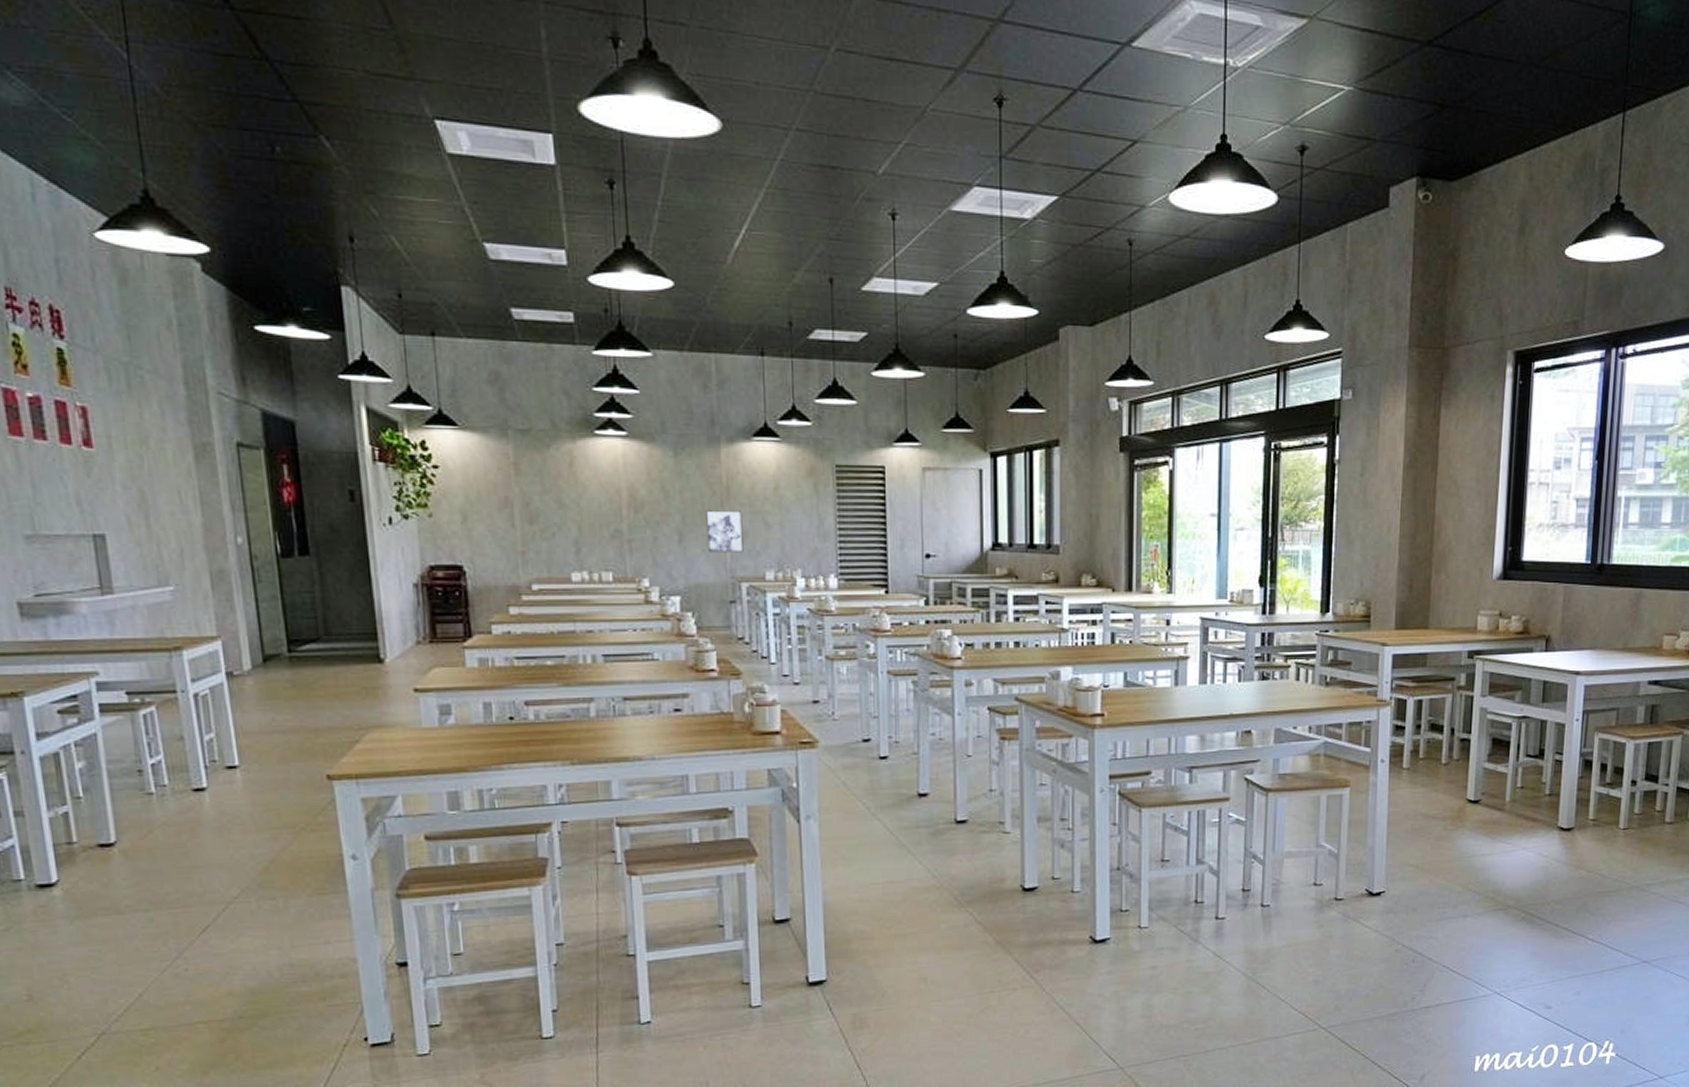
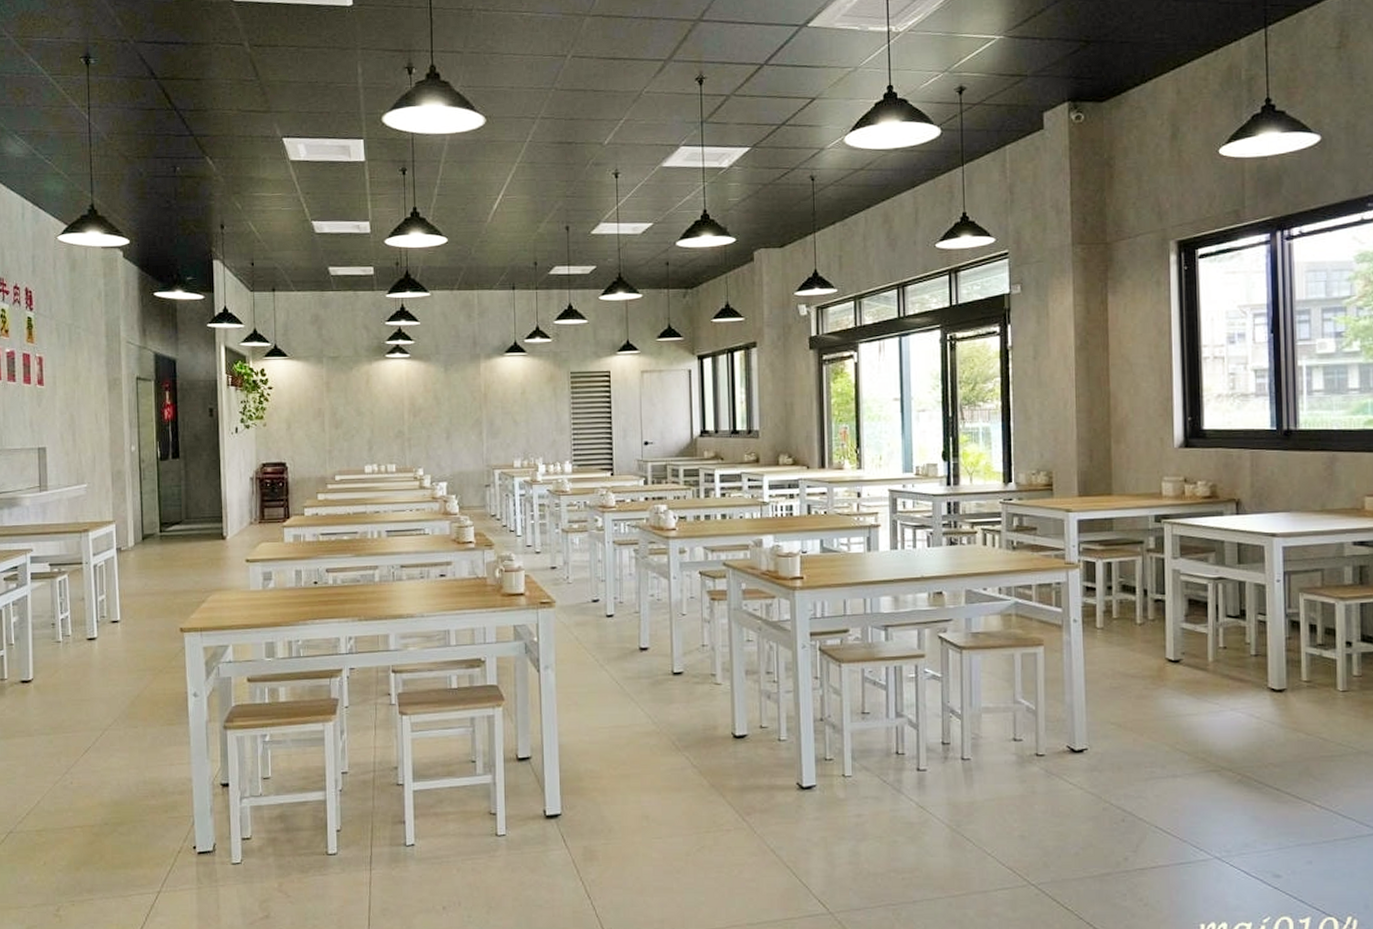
wall art: present [705,510,744,553] -> none [468,412,497,446]

